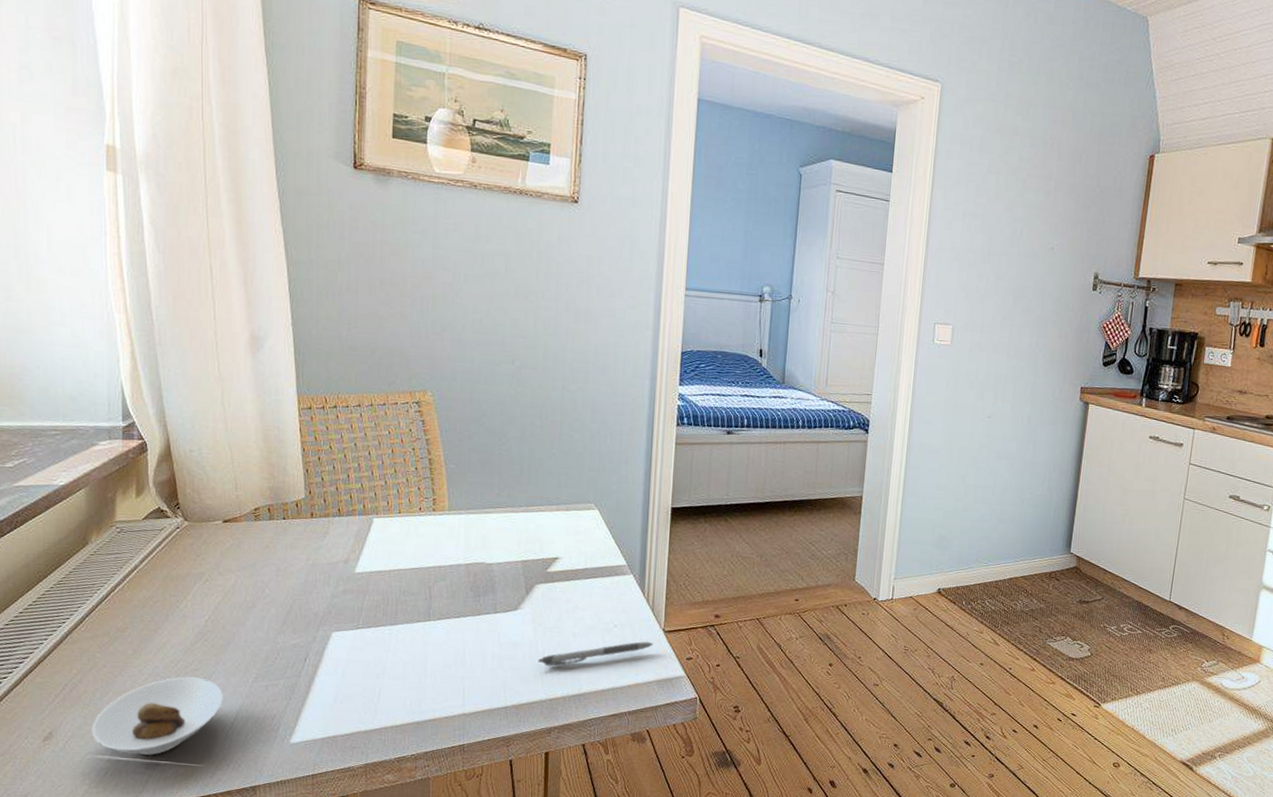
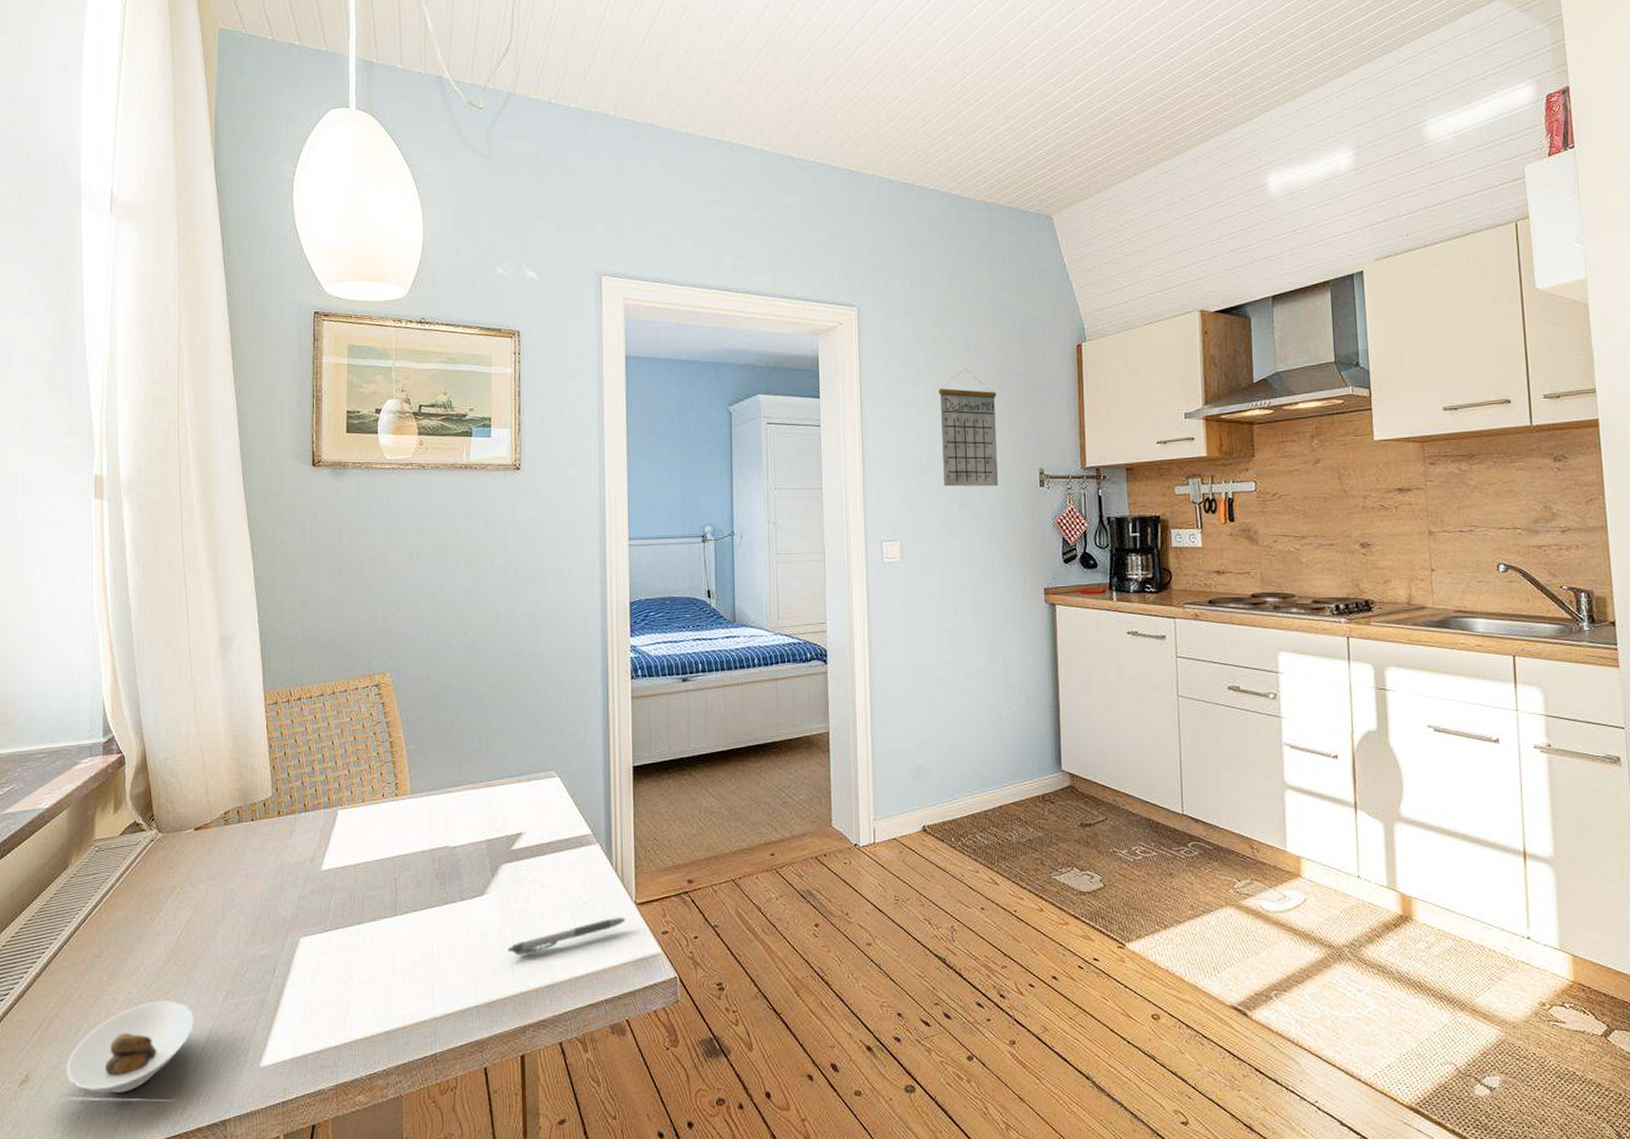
calendar: none [1002,163,1066,285] -> present [938,368,998,487]

